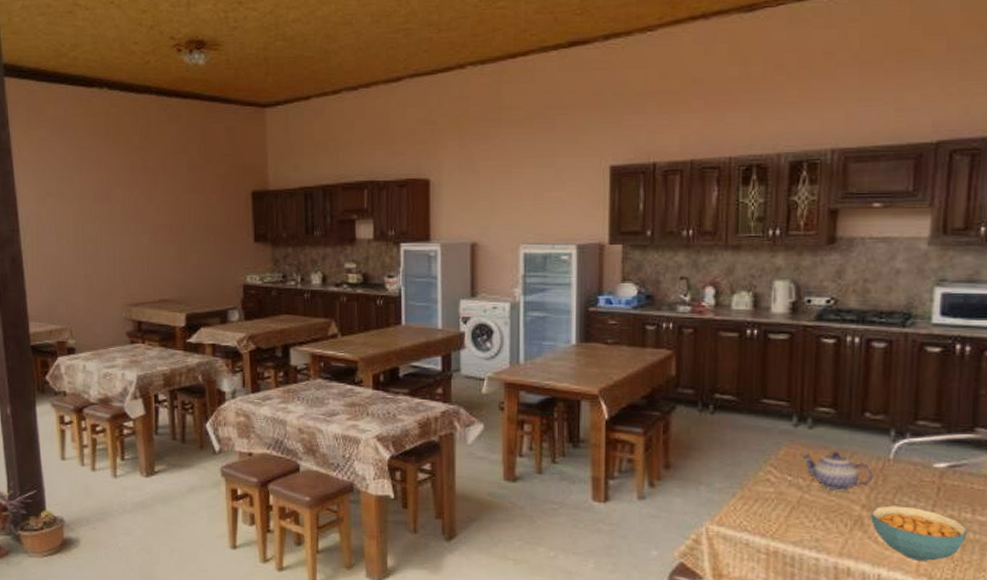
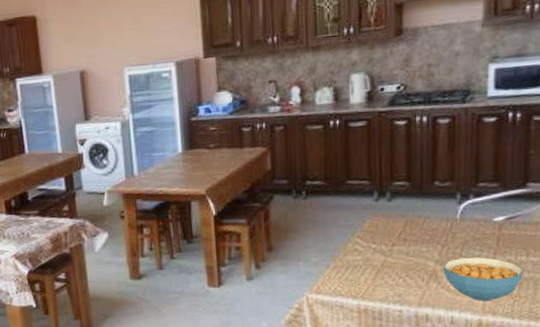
teapot: present [801,451,873,491] -> none [382,218,444,252]

